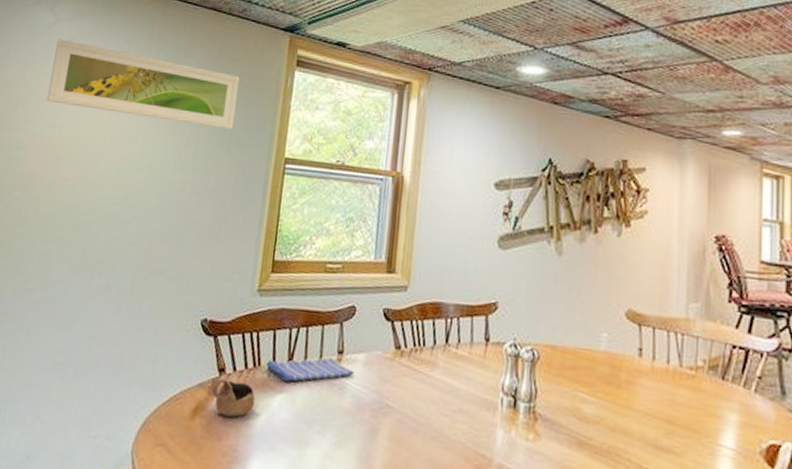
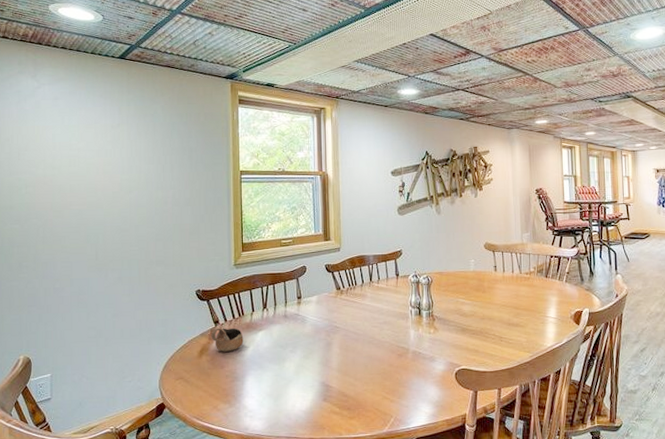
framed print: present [47,39,240,130] -> none [43,99,198,155]
dish towel: present [265,357,354,382] -> none [247,302,311,323]

